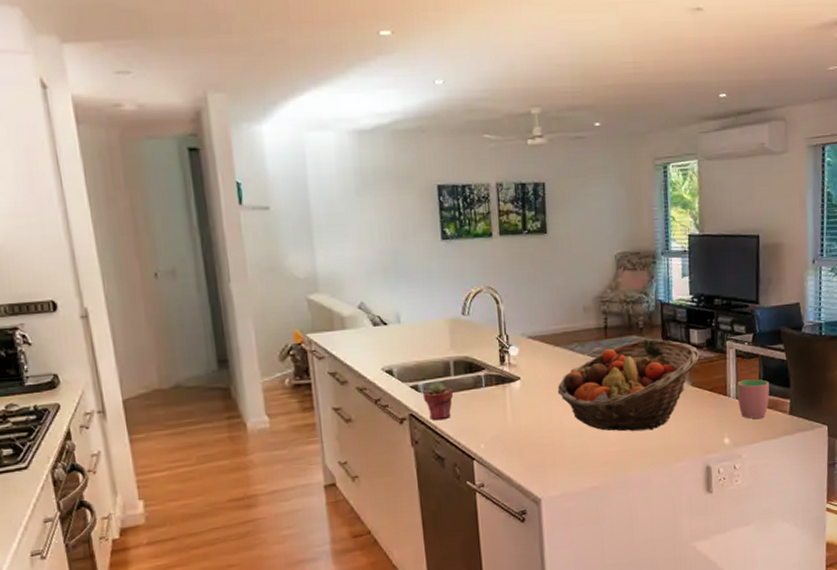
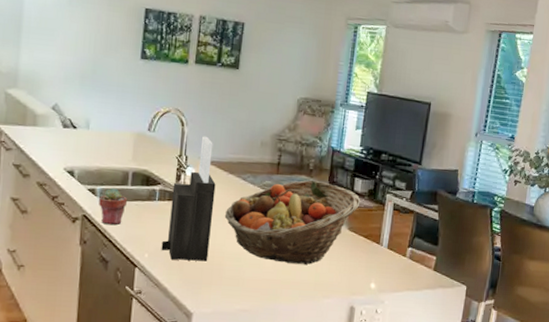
knife block: none [496,310,548,446] -> present [161,136,216,262]
cup: present [735,379,770,419] -> none [388,232,419,270]

